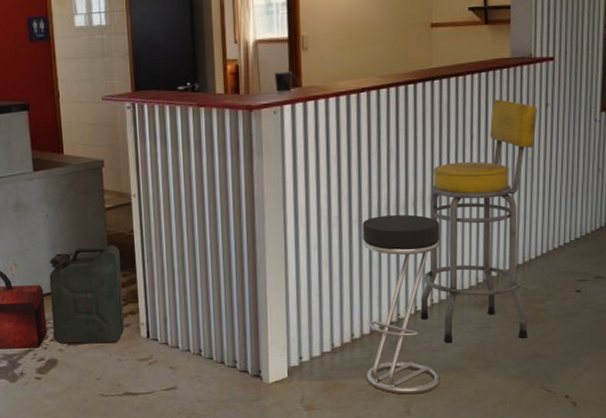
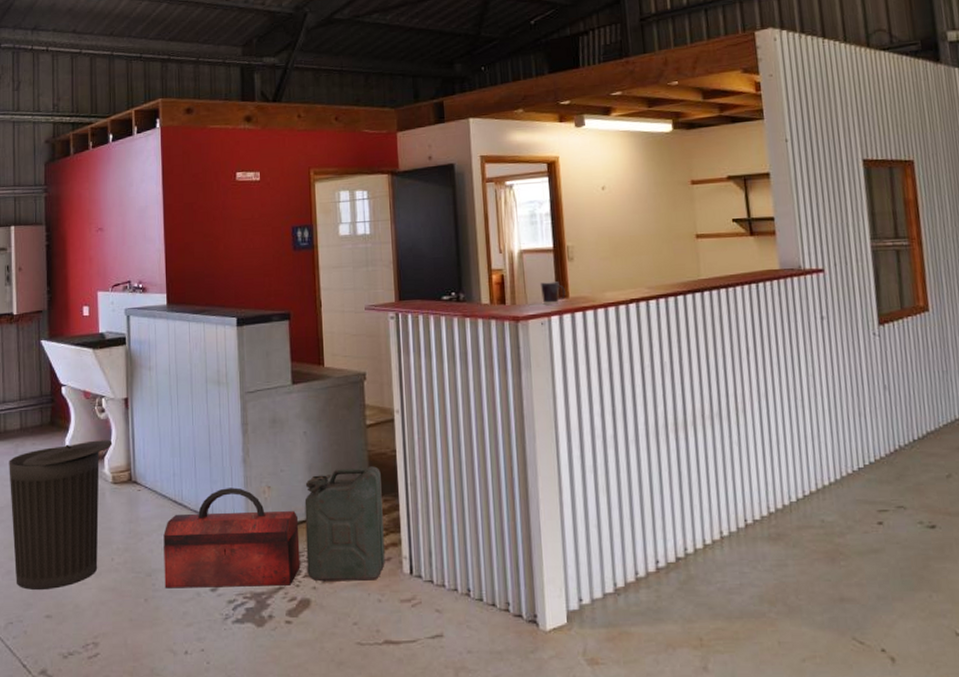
bar stool: present [362,214,441,395] -> none [640,434,739,646]
bar stool: present [420,99,537,343] -> none [709,311,831,584]

